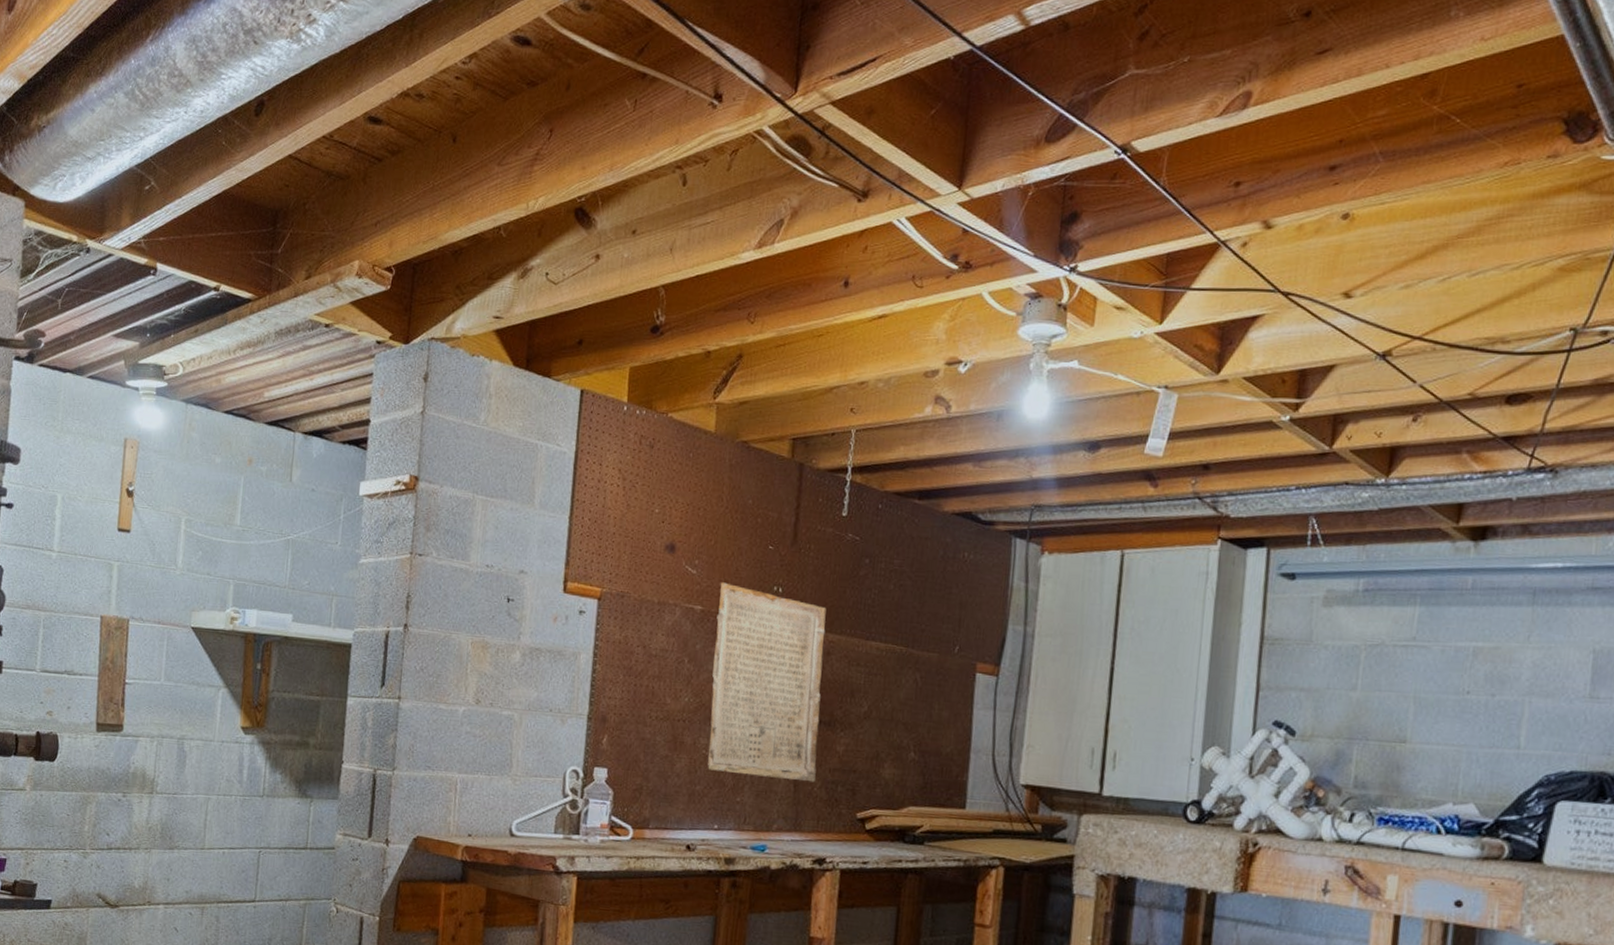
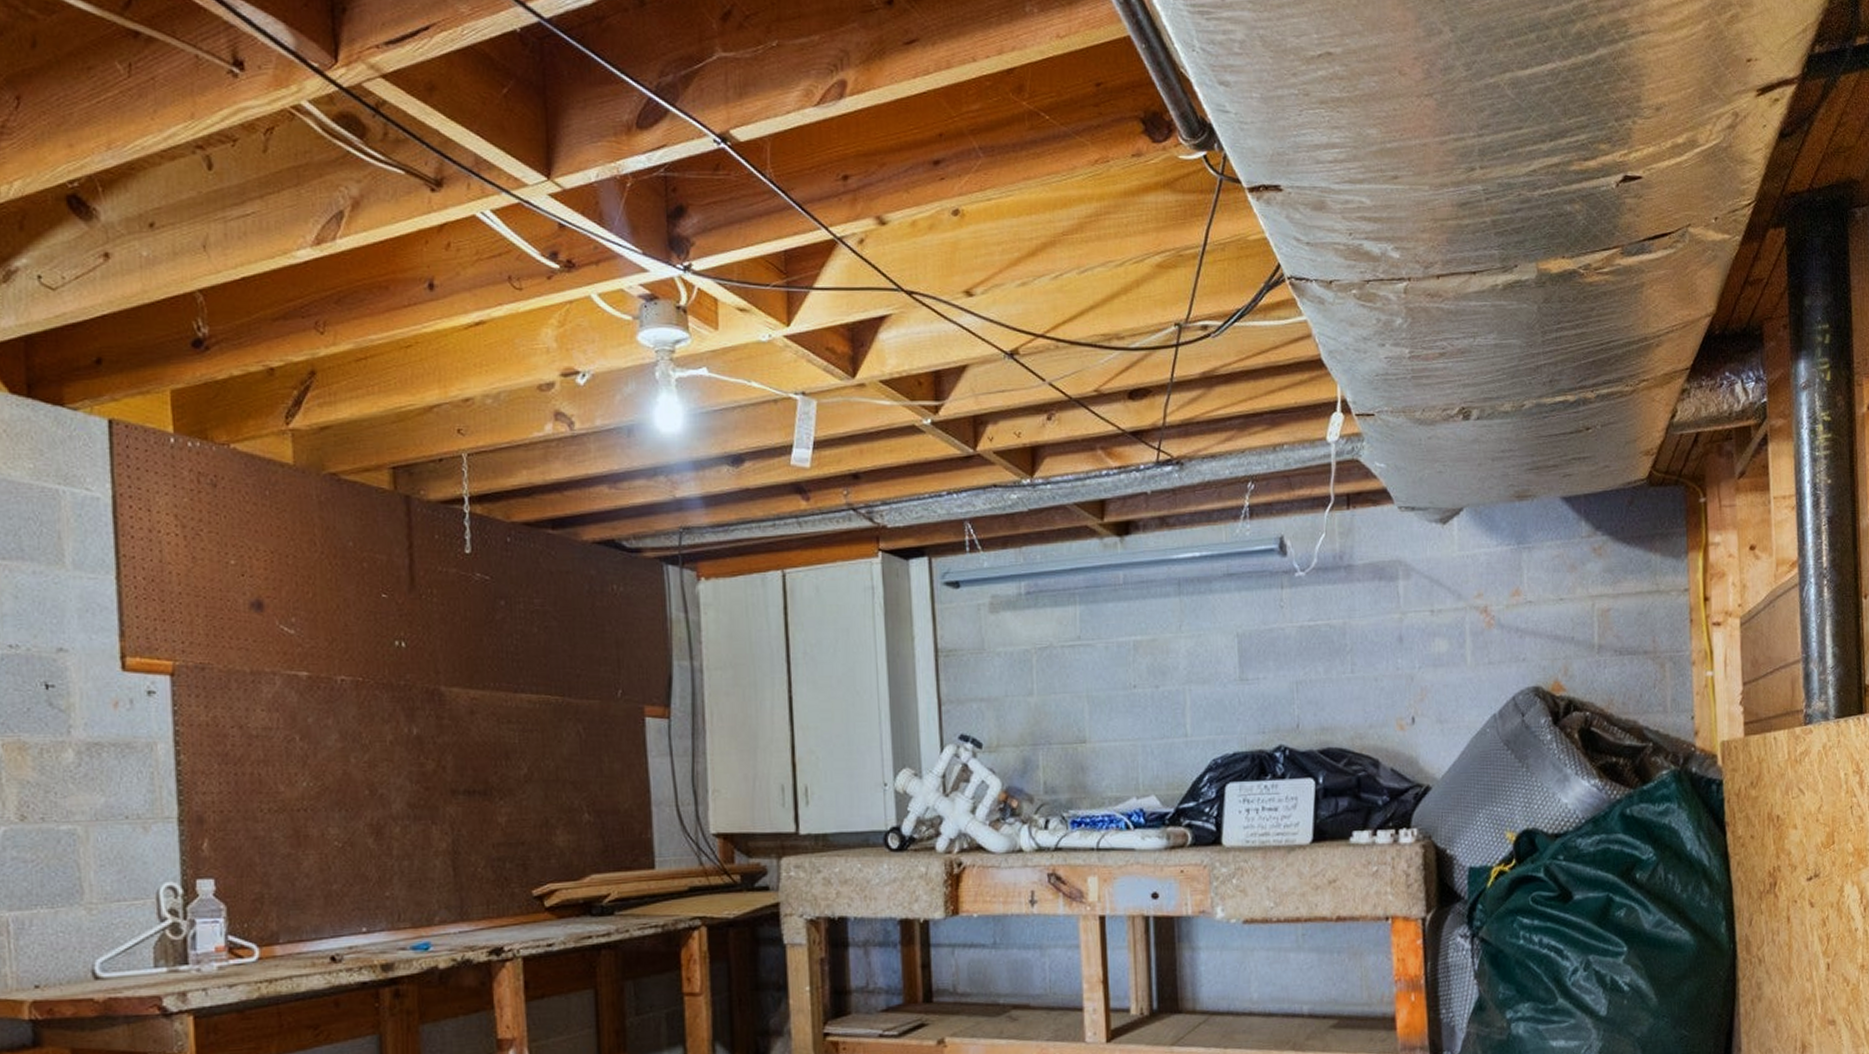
stone plaque: present [707,582,826,783] -> none [327,641,478,864]

